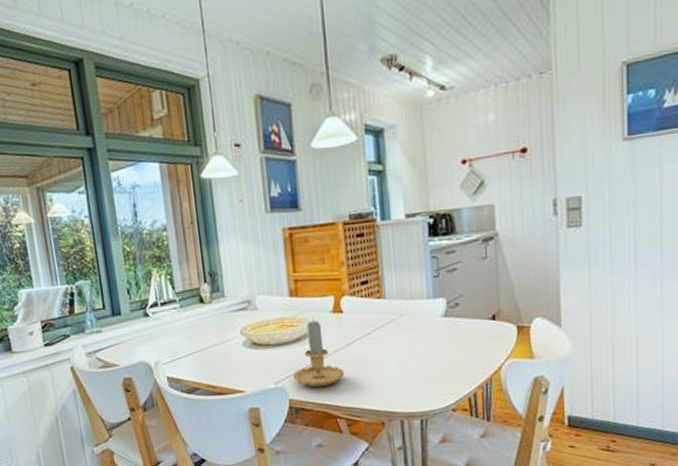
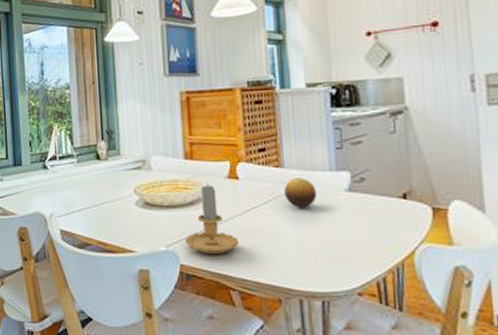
fruit: none [386,307,415,336] -> present [284,177,316,208]

